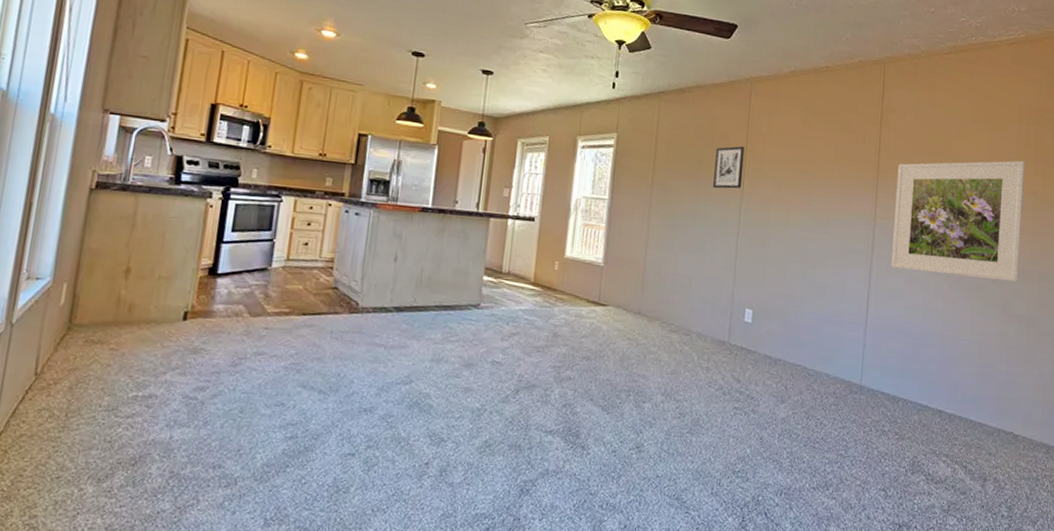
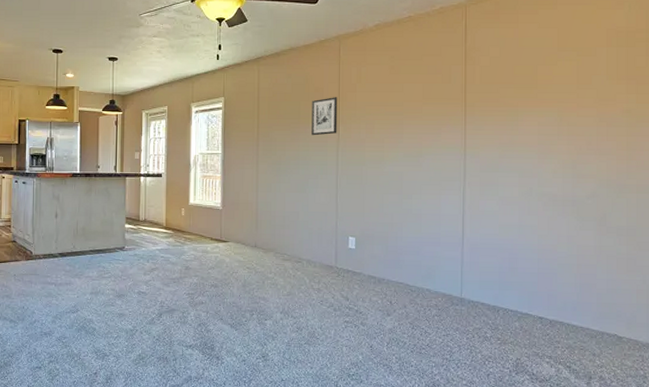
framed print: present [891,160,1025,282] -> none [484,81,616,196]

